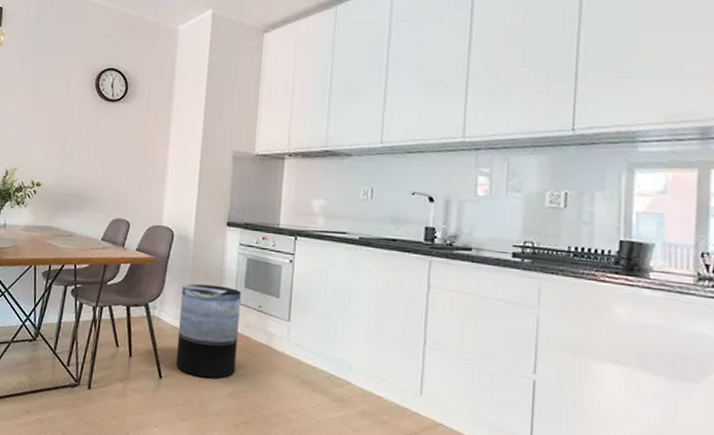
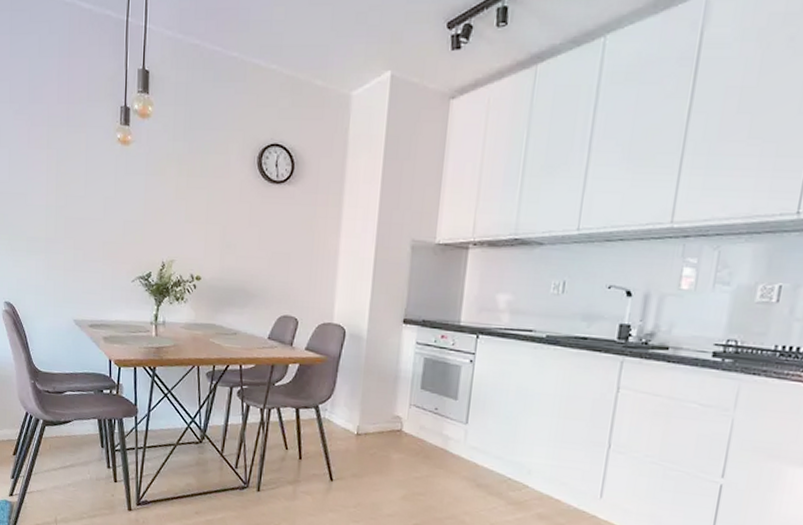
trash can: present [176,283,241,379] -> none [348,385,417,482]

